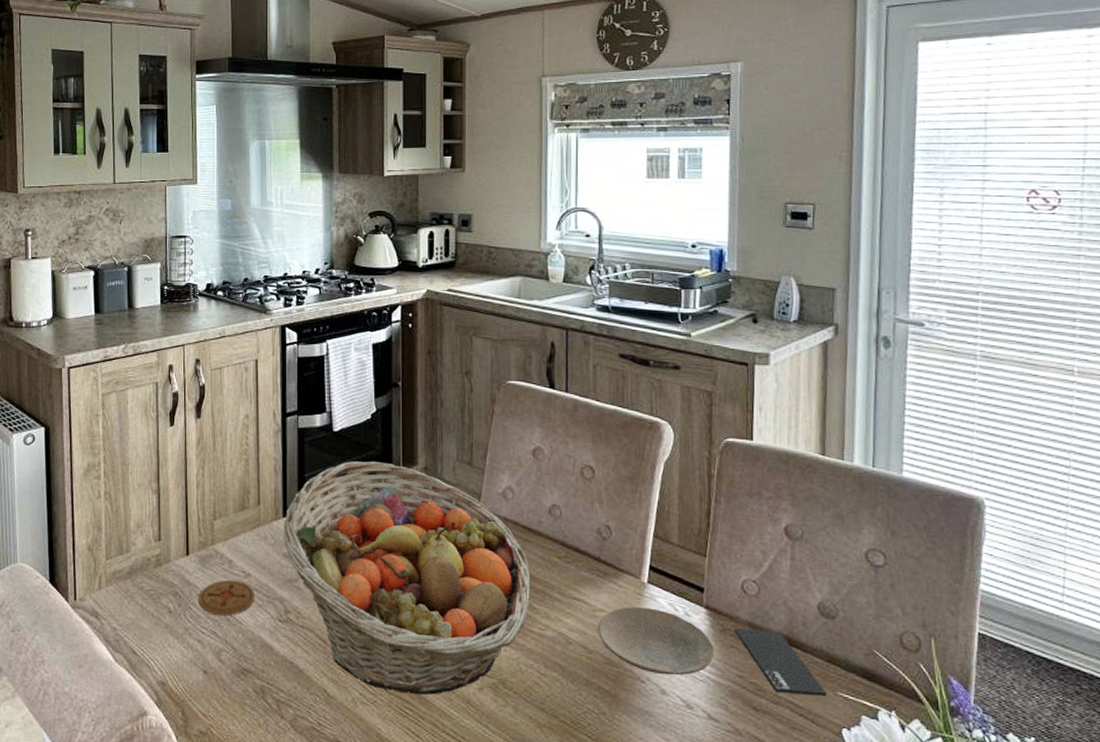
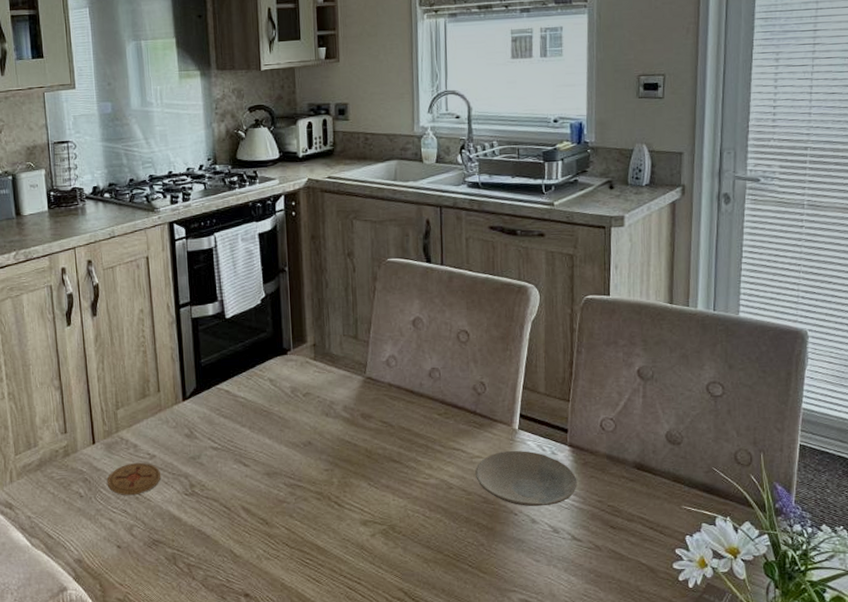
fruit basket: present [283,461,531,695] -> none [183,343,415,546]
smartphone: present [734,629,827,697] -> none [594,460,674,512]

